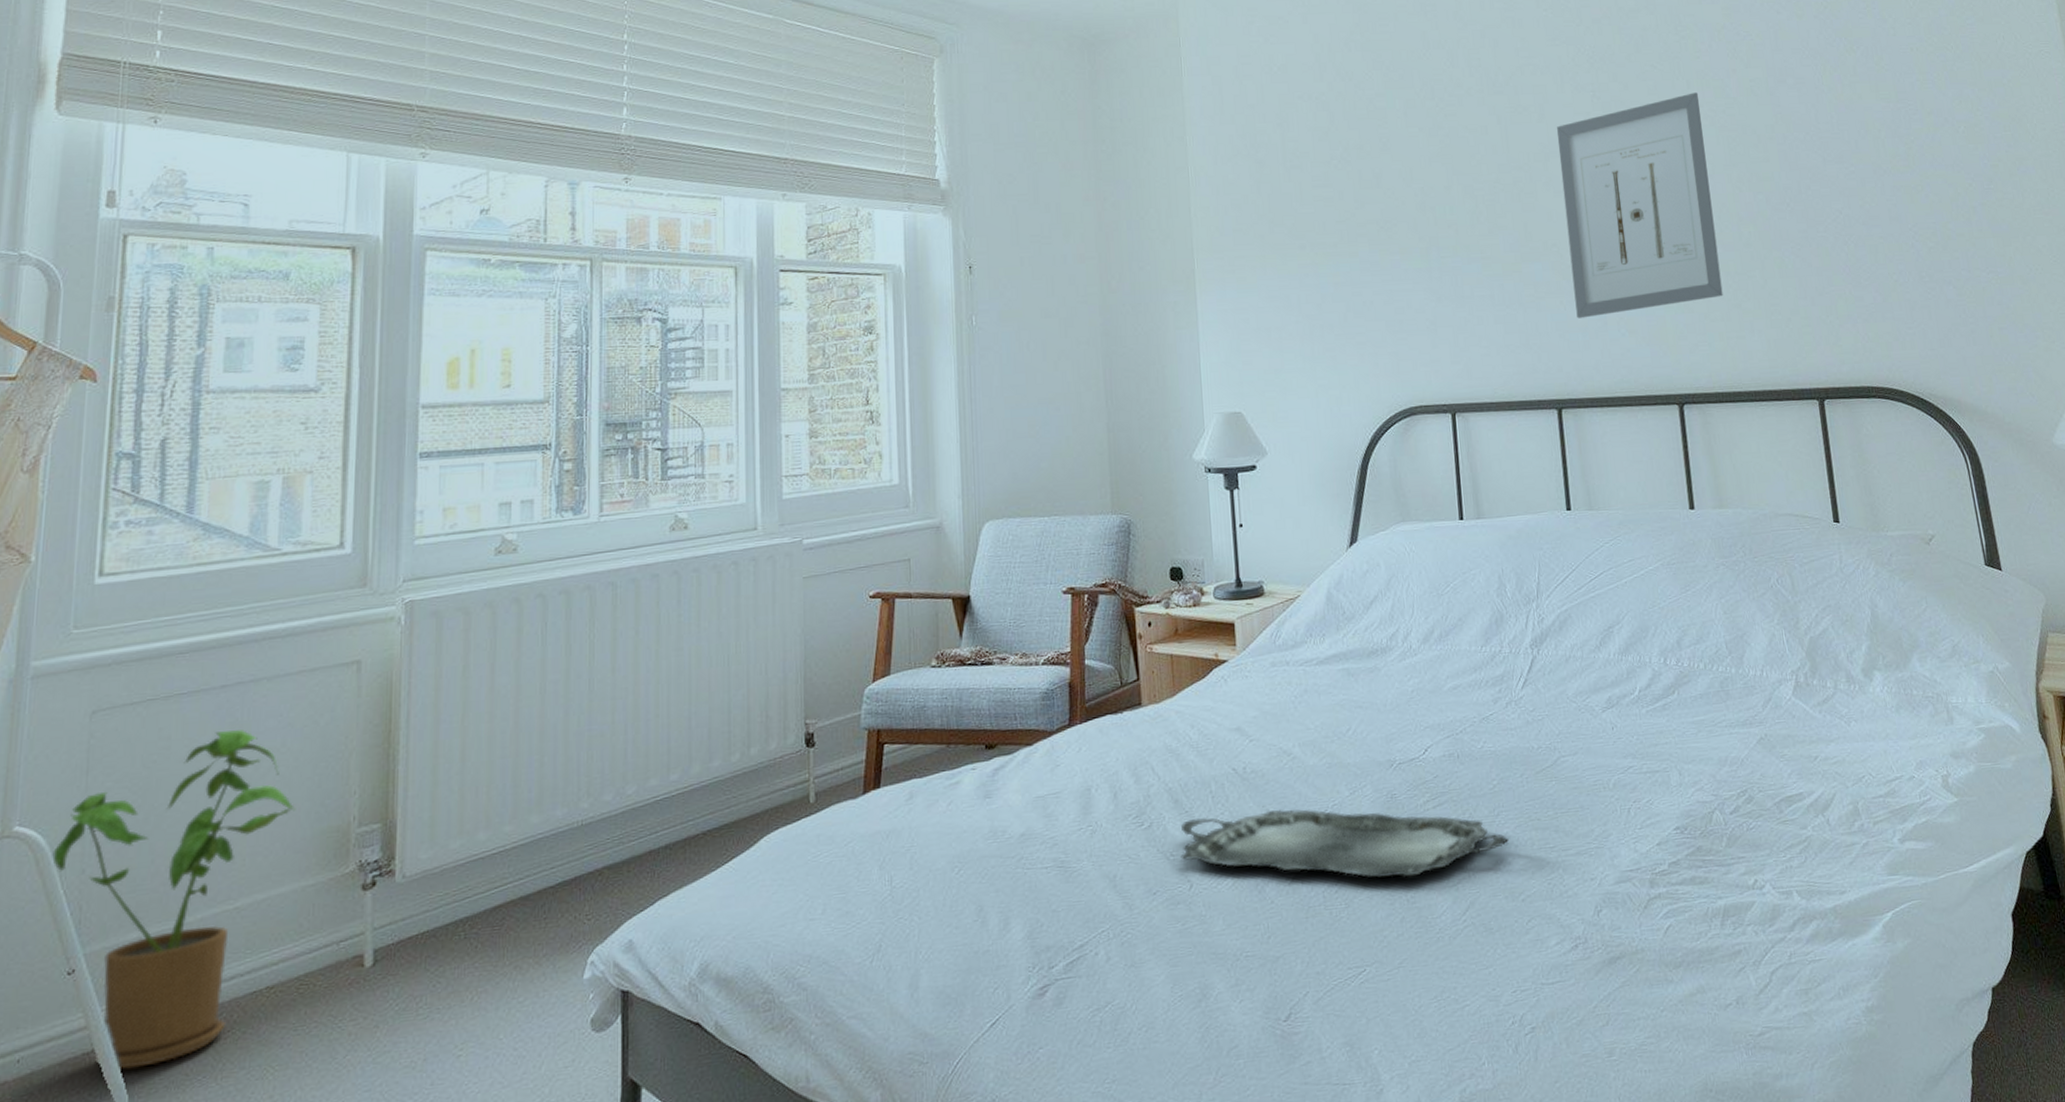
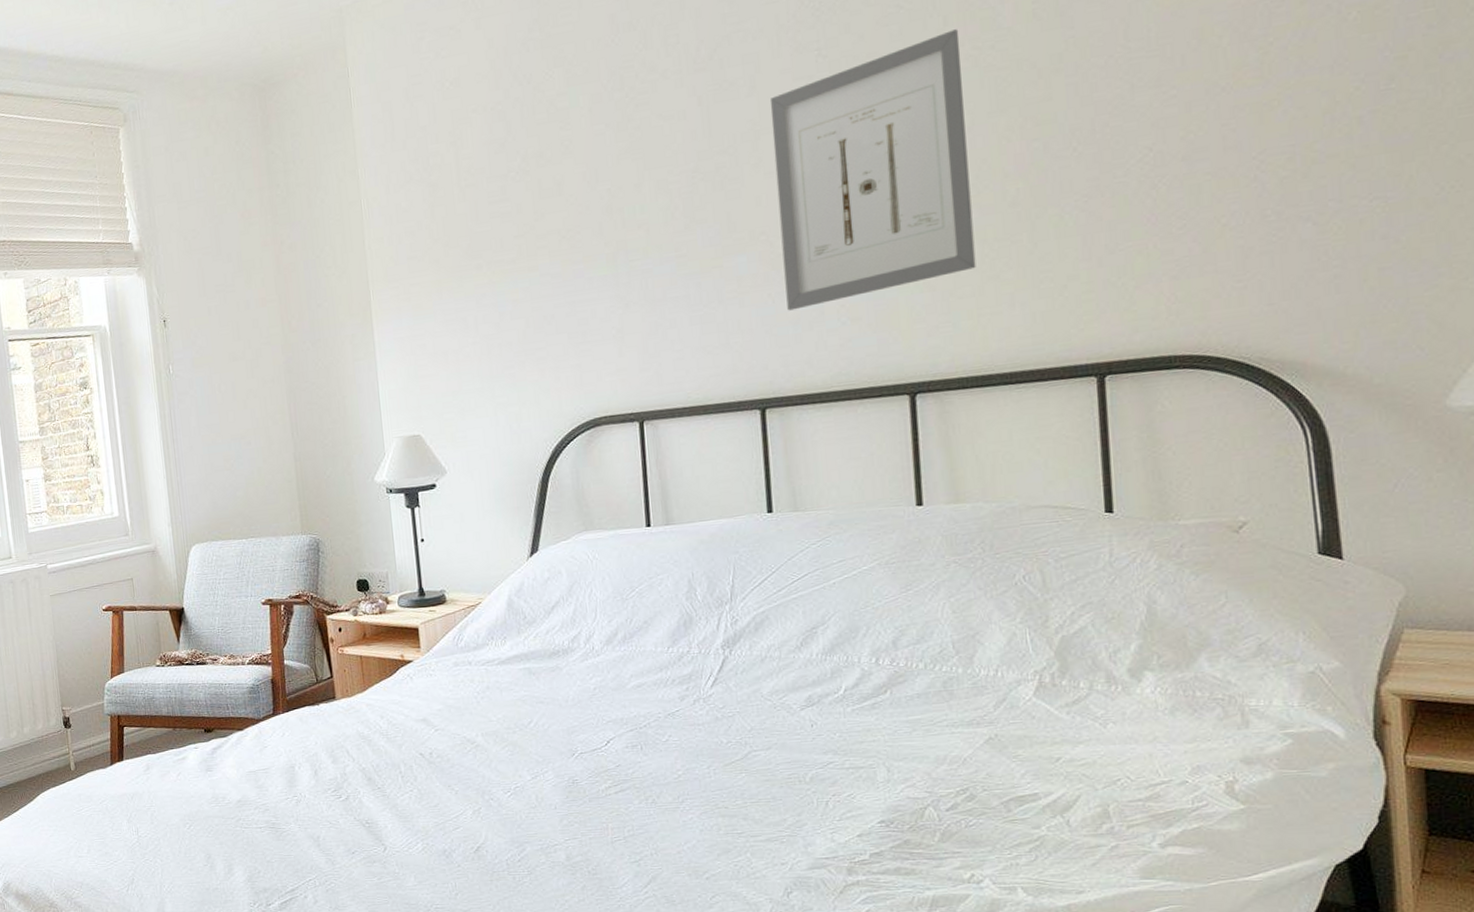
serving tray: present [1180,808,1508,878] -> none [375,789,693,852]

